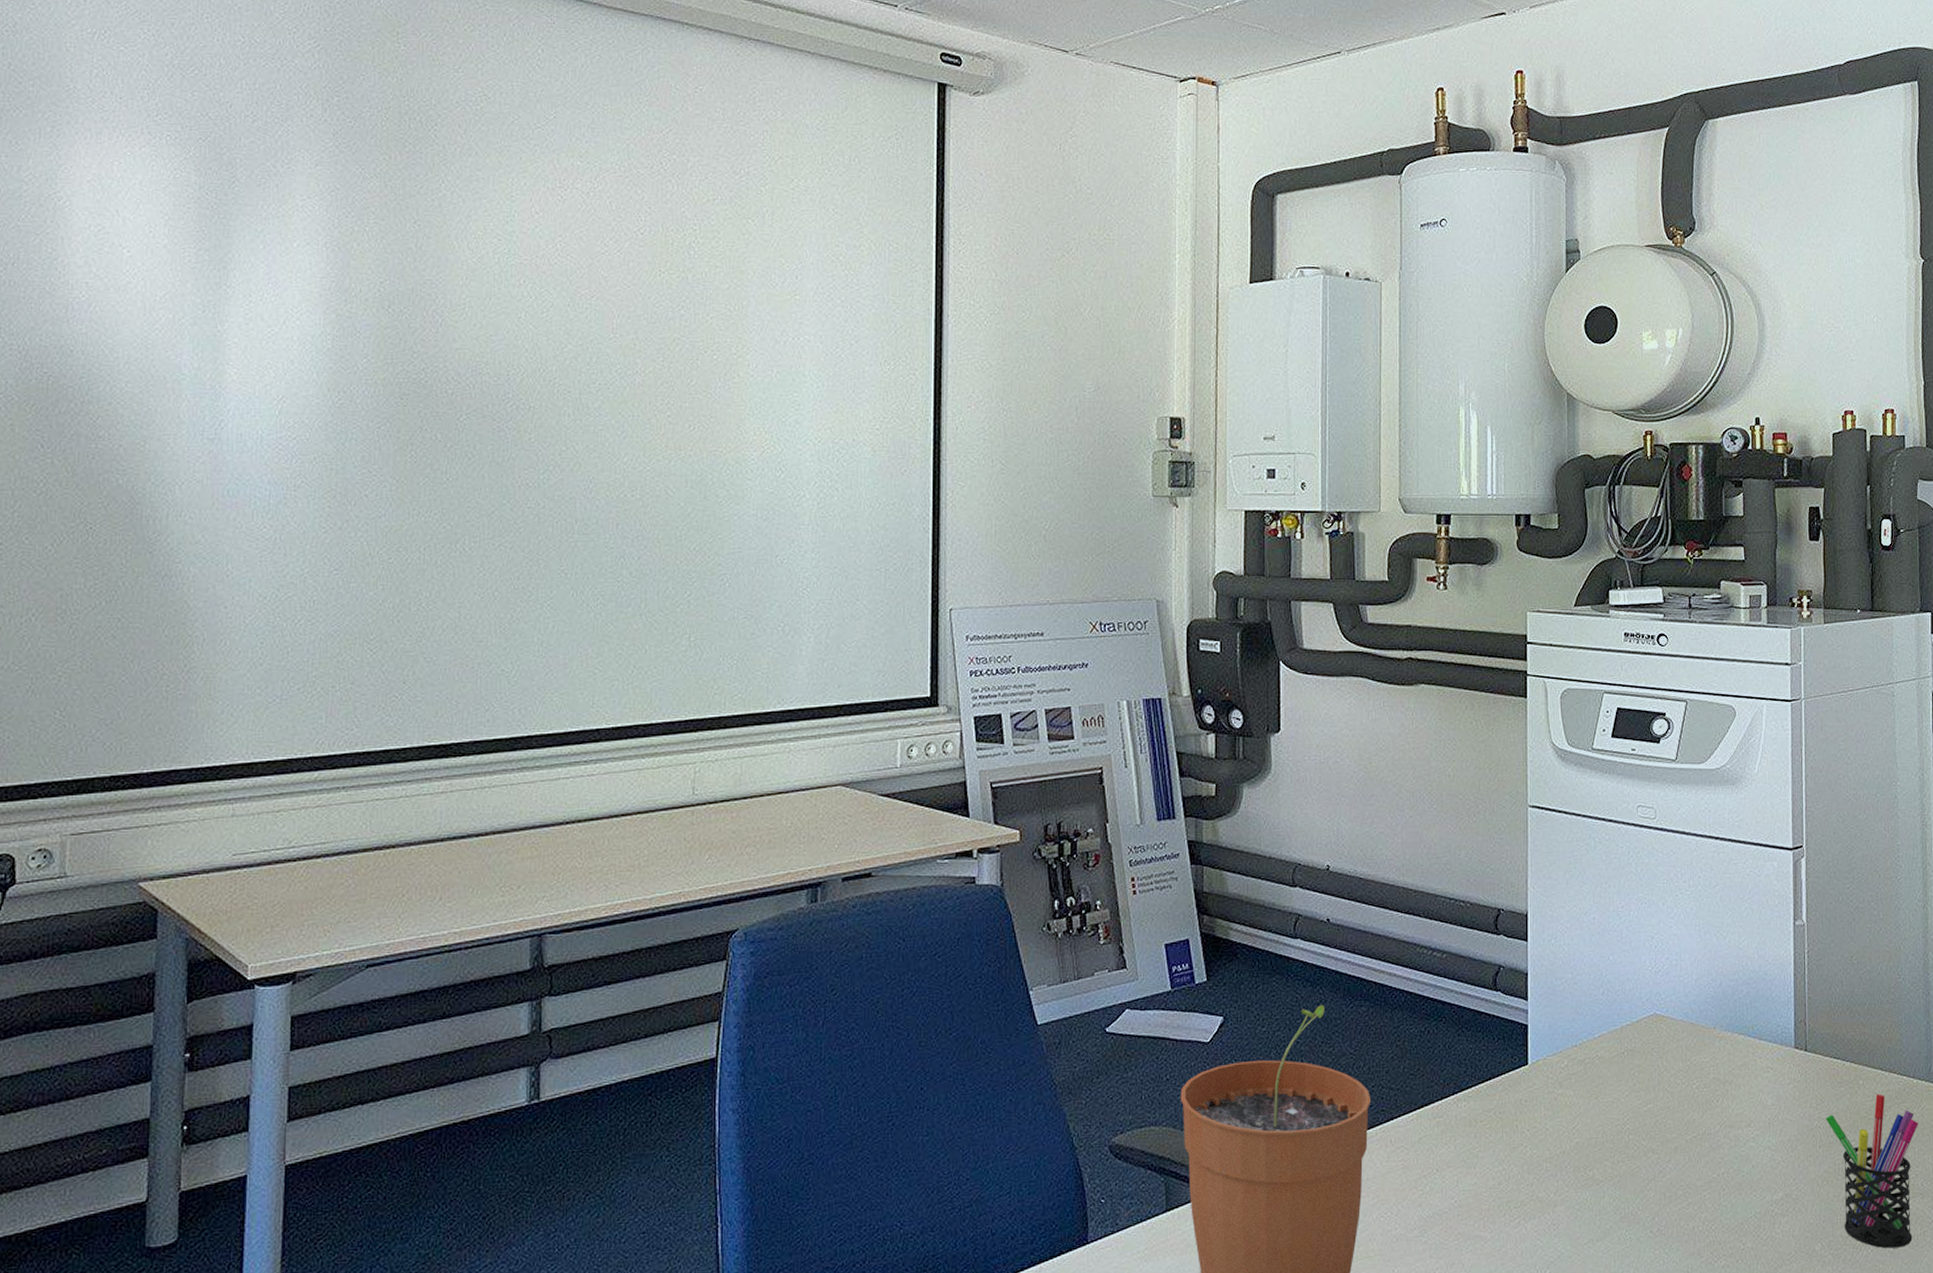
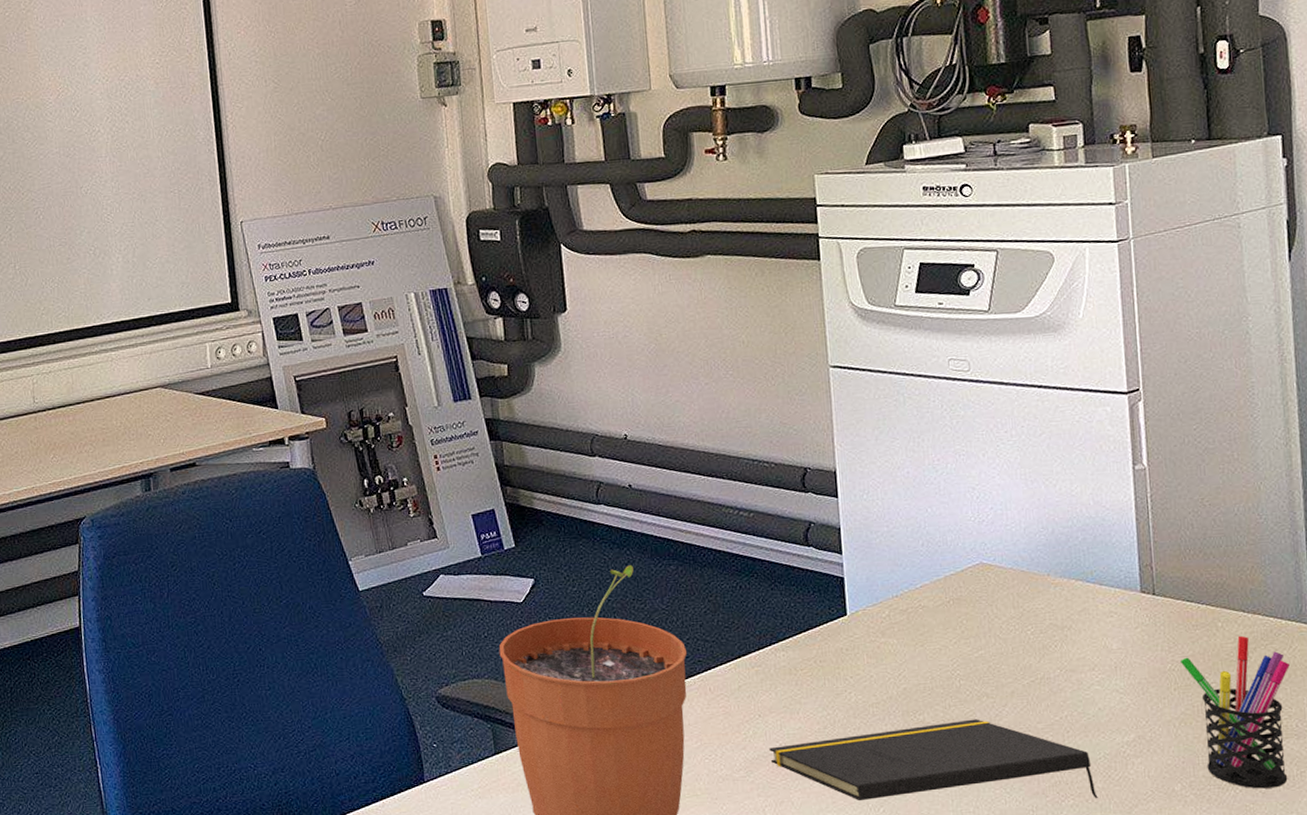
notepad: none [1444,1175,1747,1262] -> present [769,719,1098,800]

